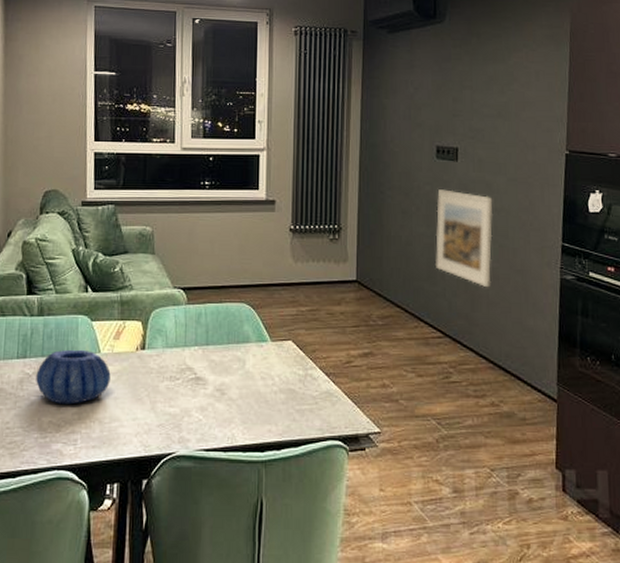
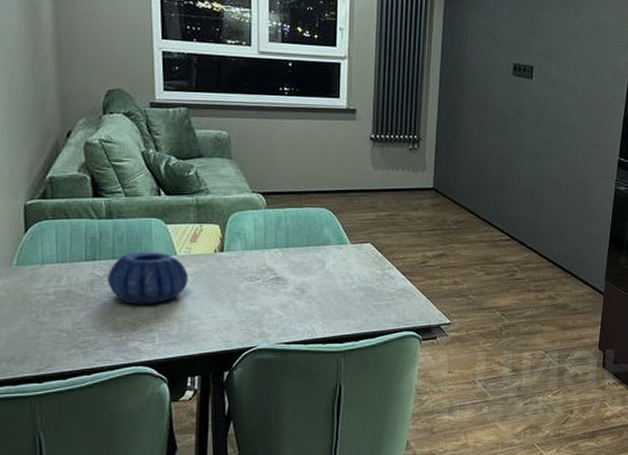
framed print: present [435,189,493,288] -> none [507,105,562,197]

